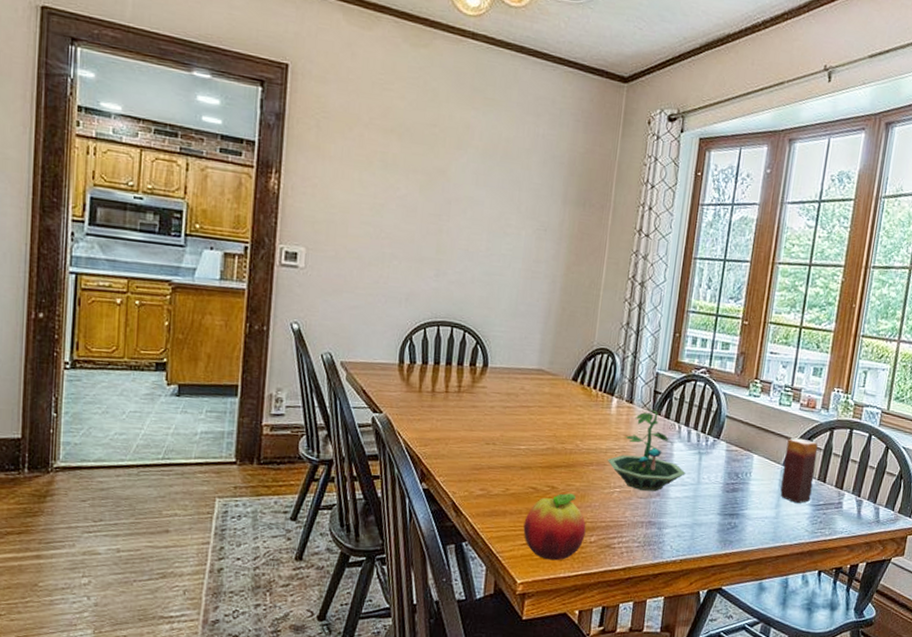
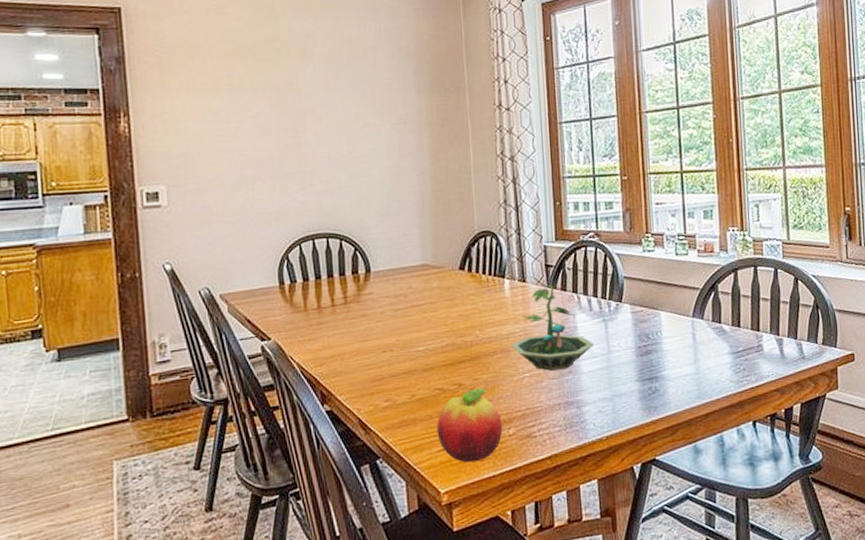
candle: present [780,438,818,504] -> none [692,285,729,355]

